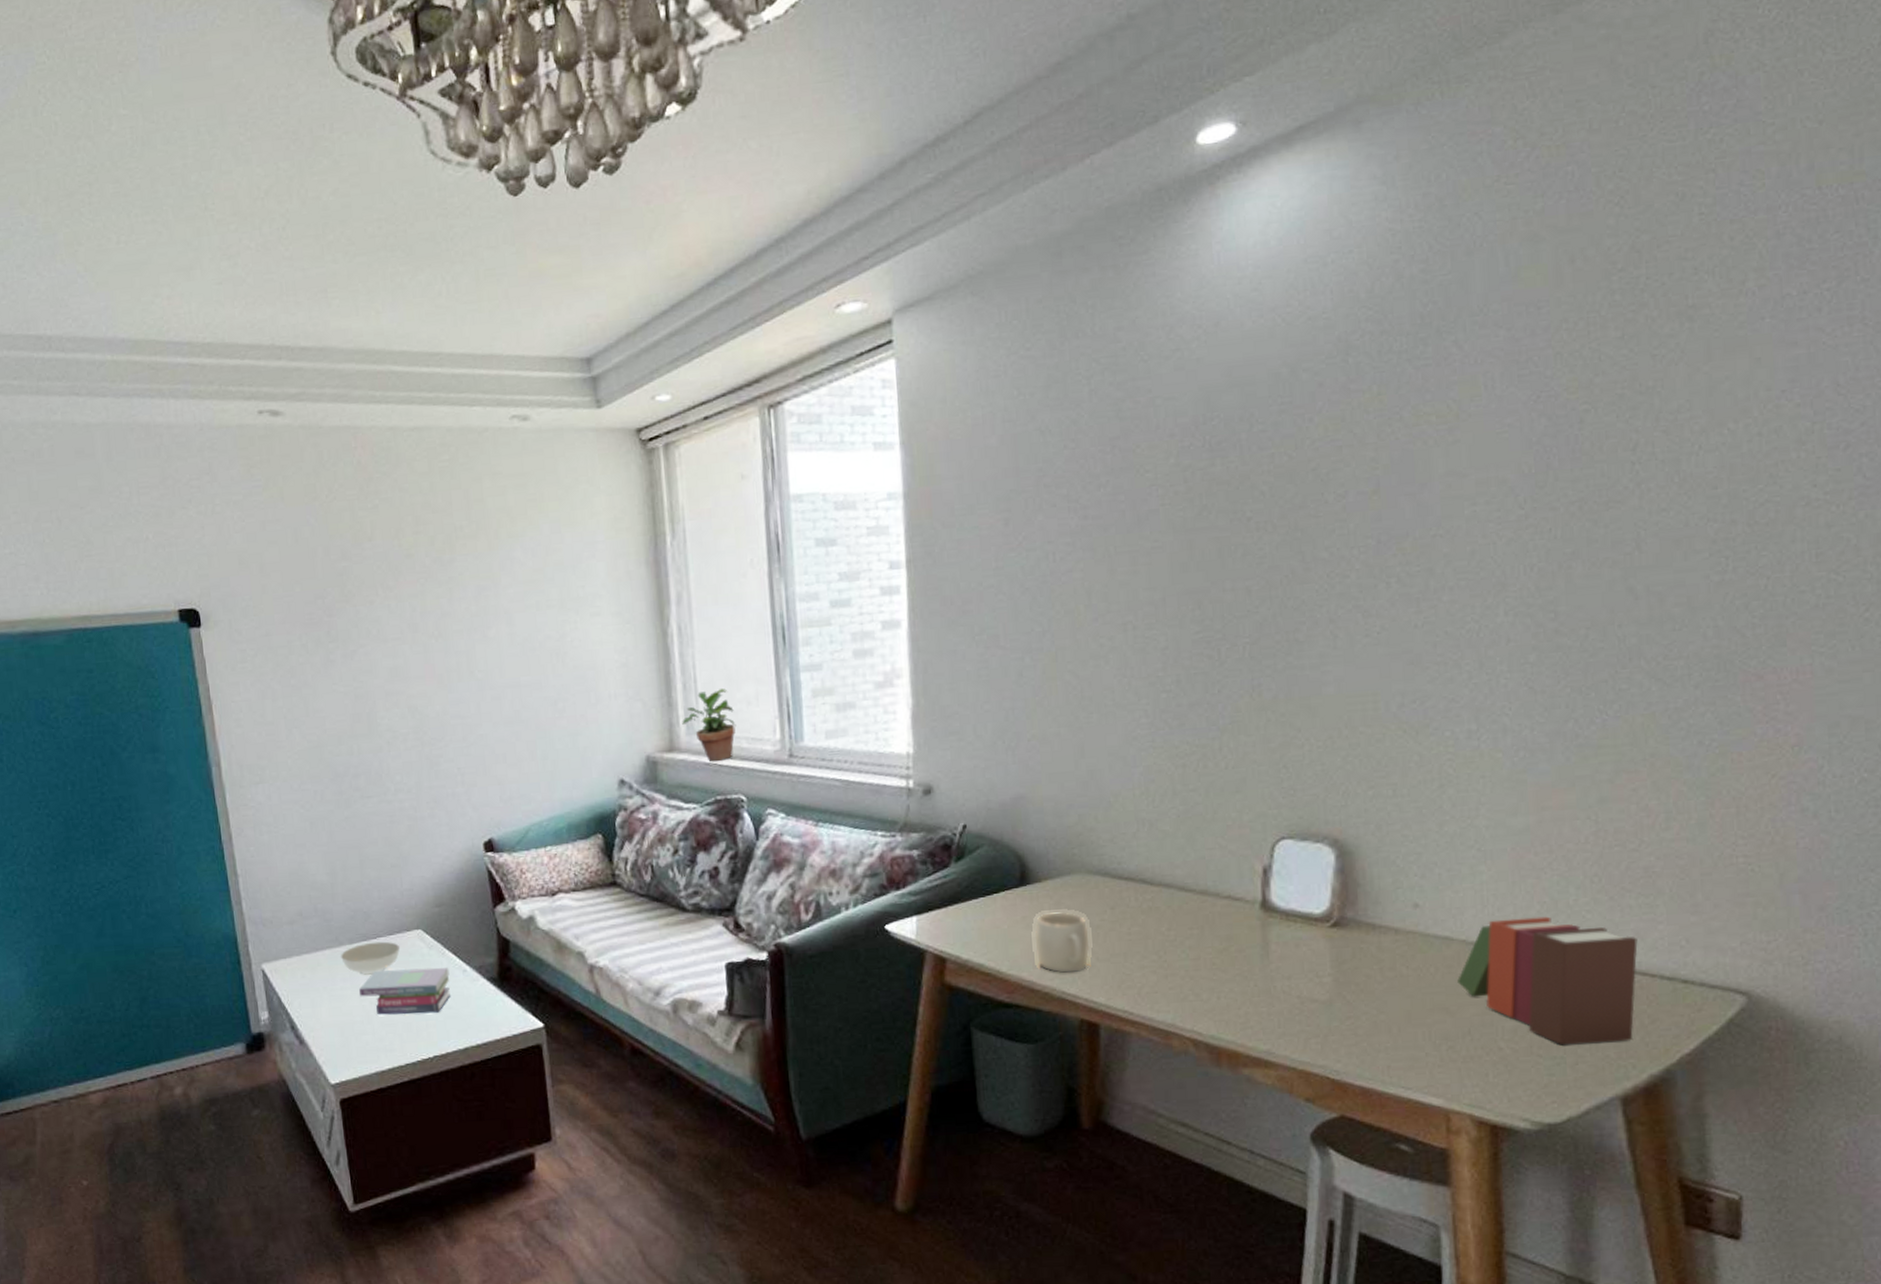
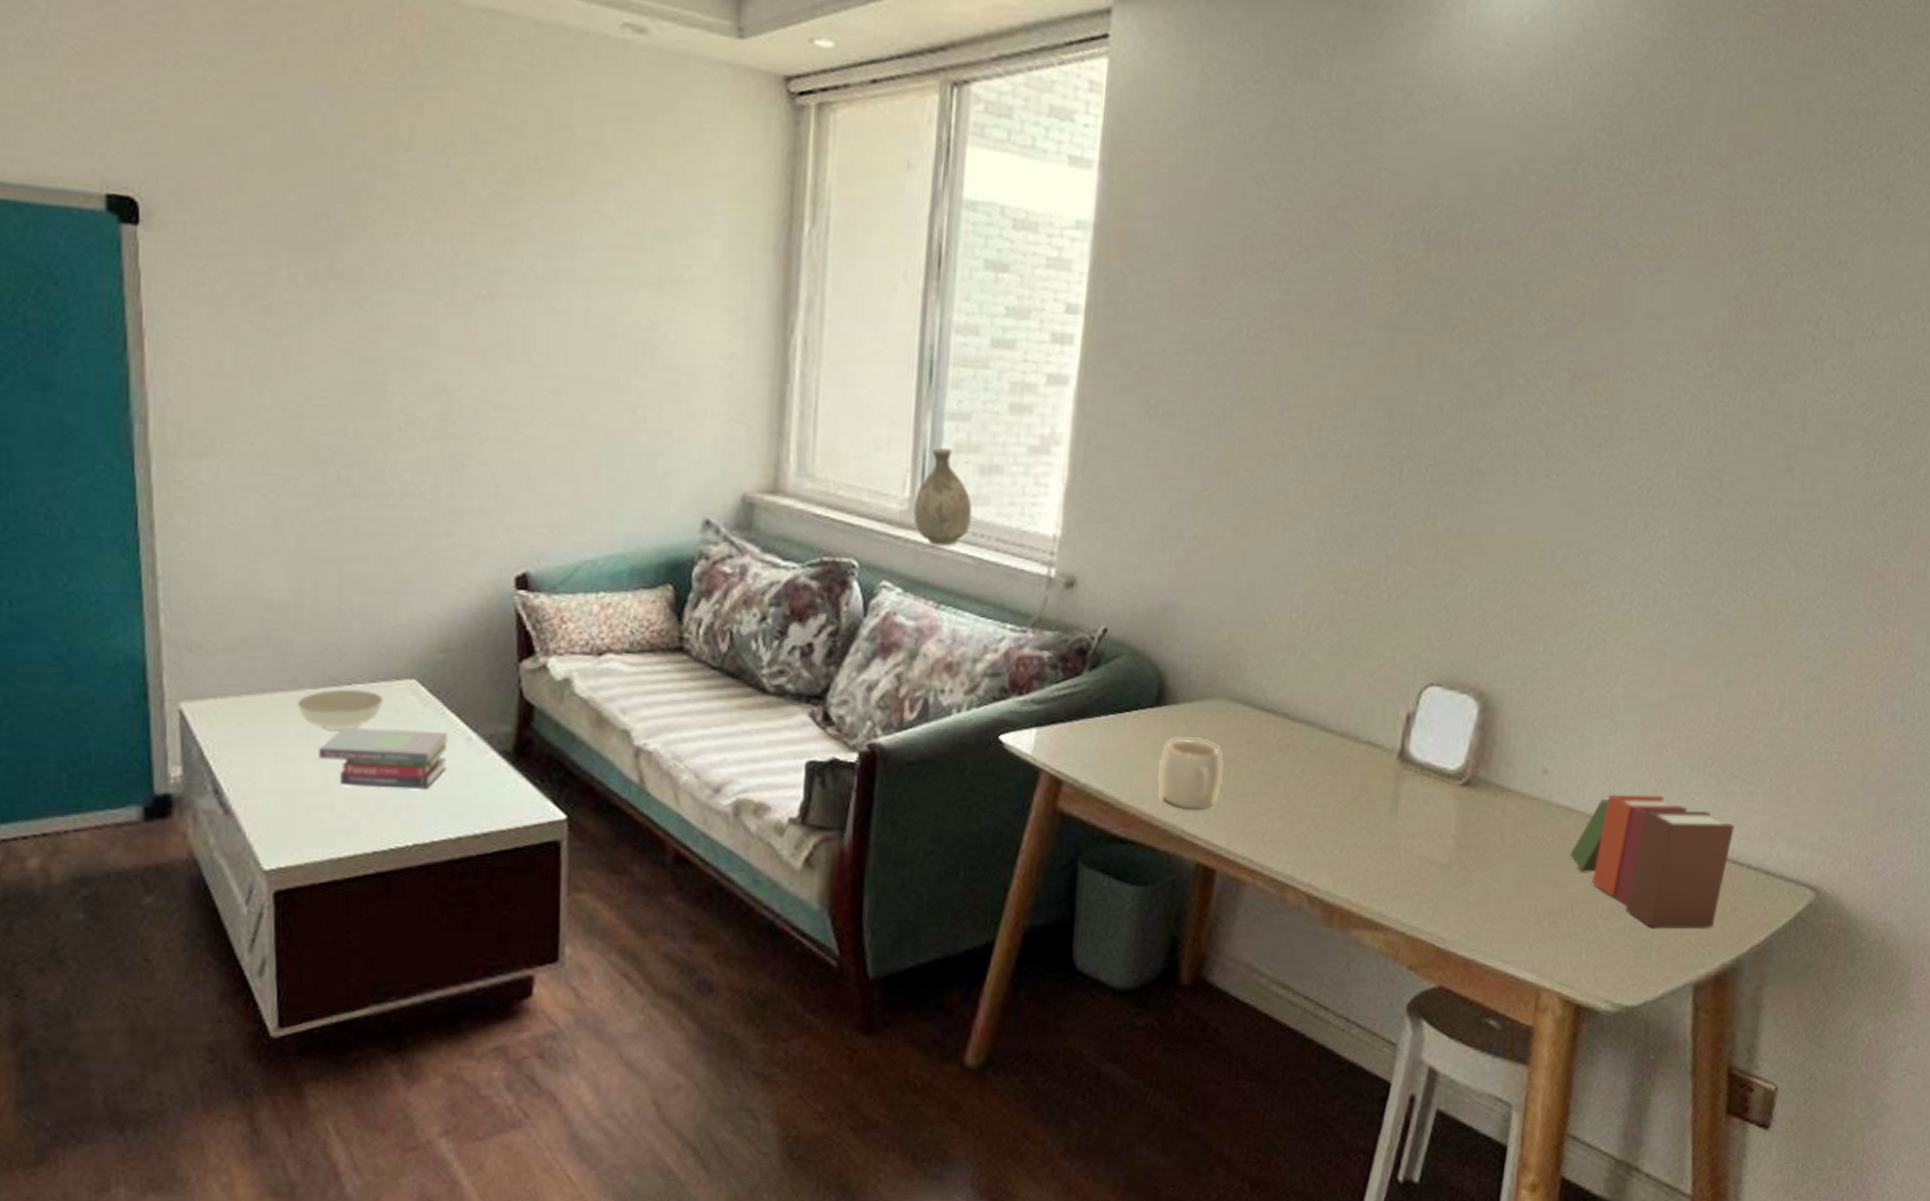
potted plant: present [682,689,736,761] -> none [793,425,859,514]
vase: none [785,695,835,775] -> present [914,448,973,546]

